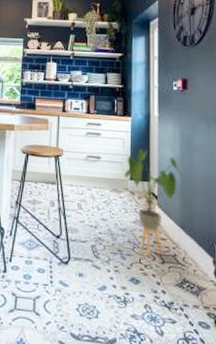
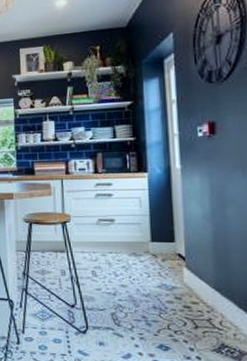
house plant: present [124,148,190,257] -> none [144,206,225,322]

